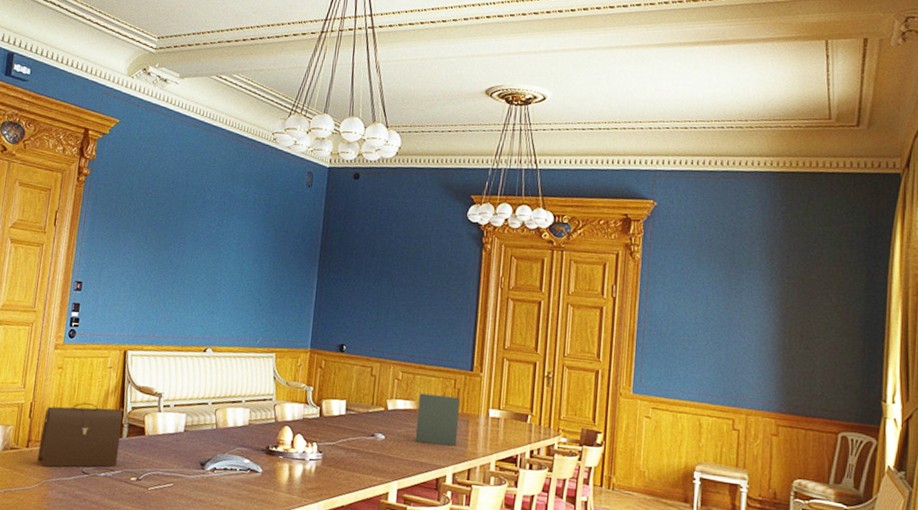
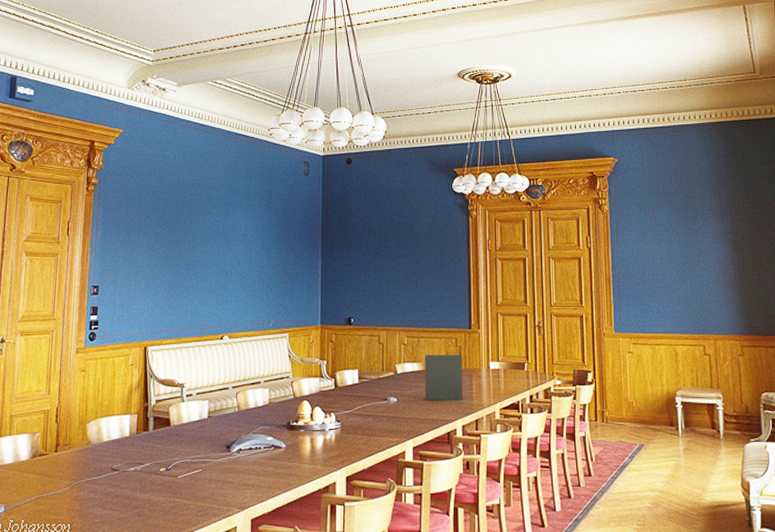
briefcase: present [37,402,123,467] -> none [67,401,148,469]

